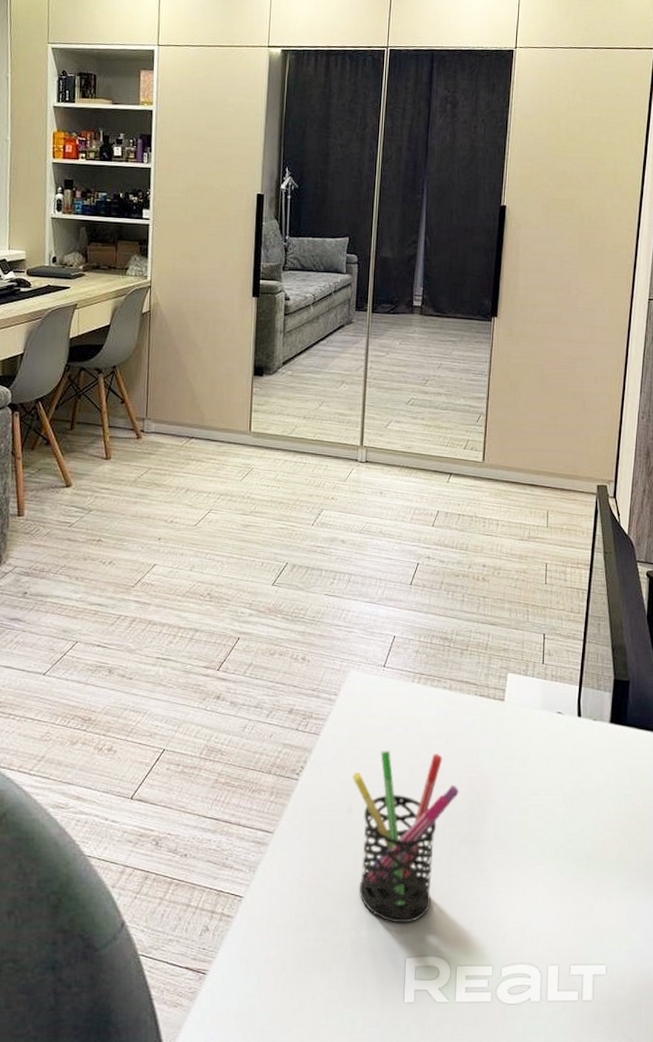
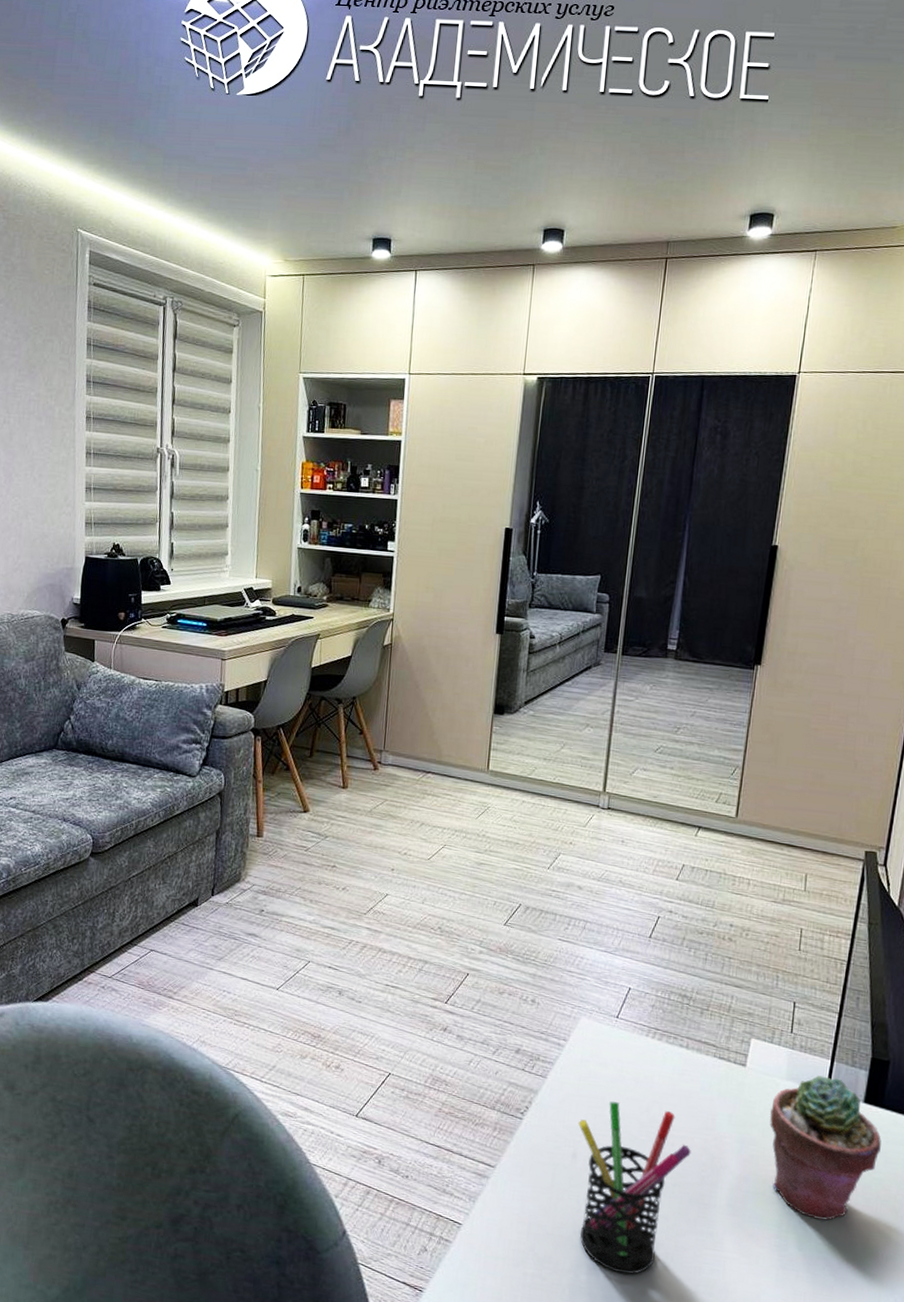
potted succulent: none [528,702,627,841] -> present [769,1075,882,1221]

